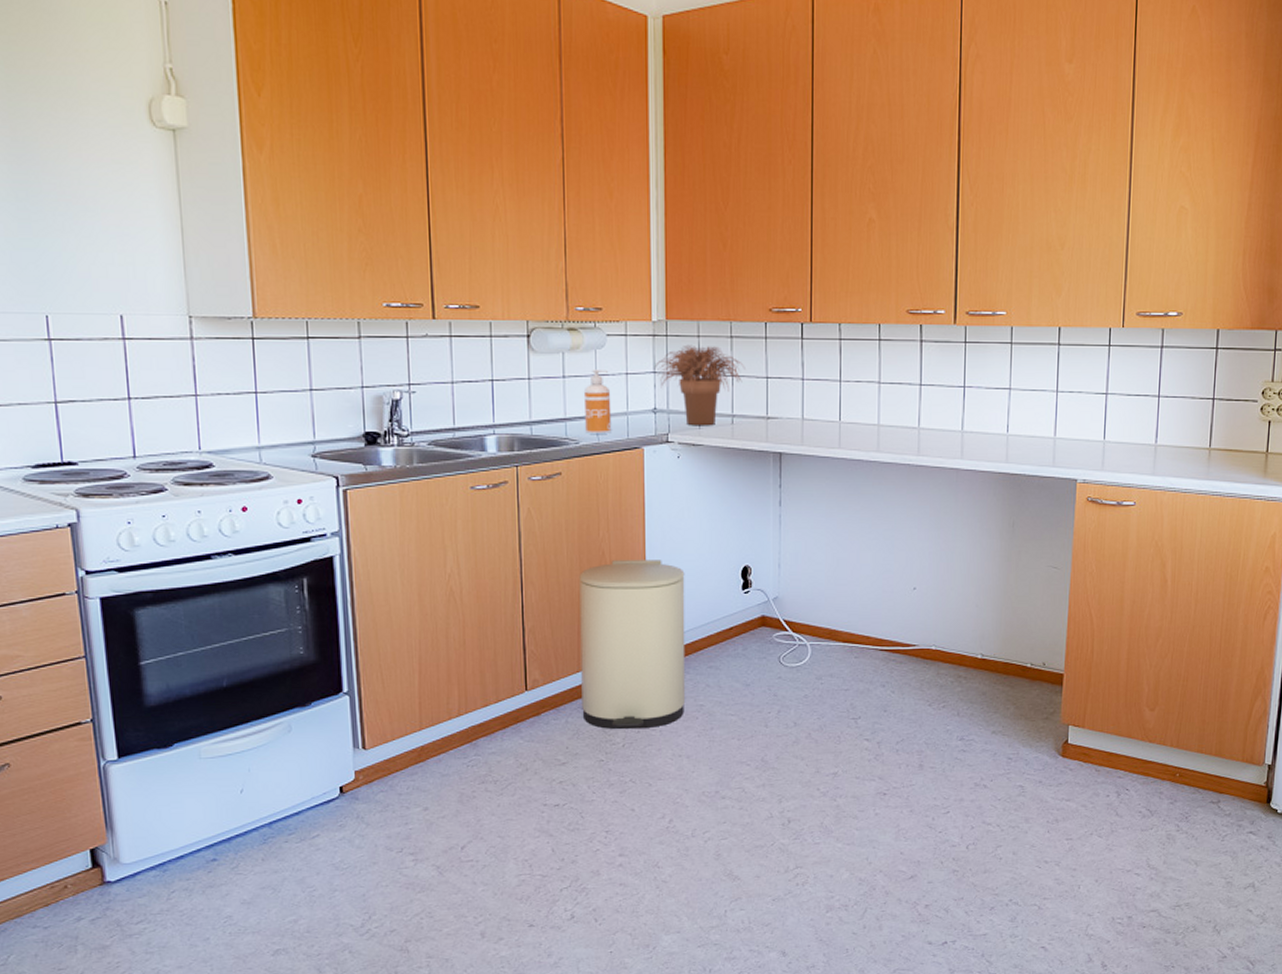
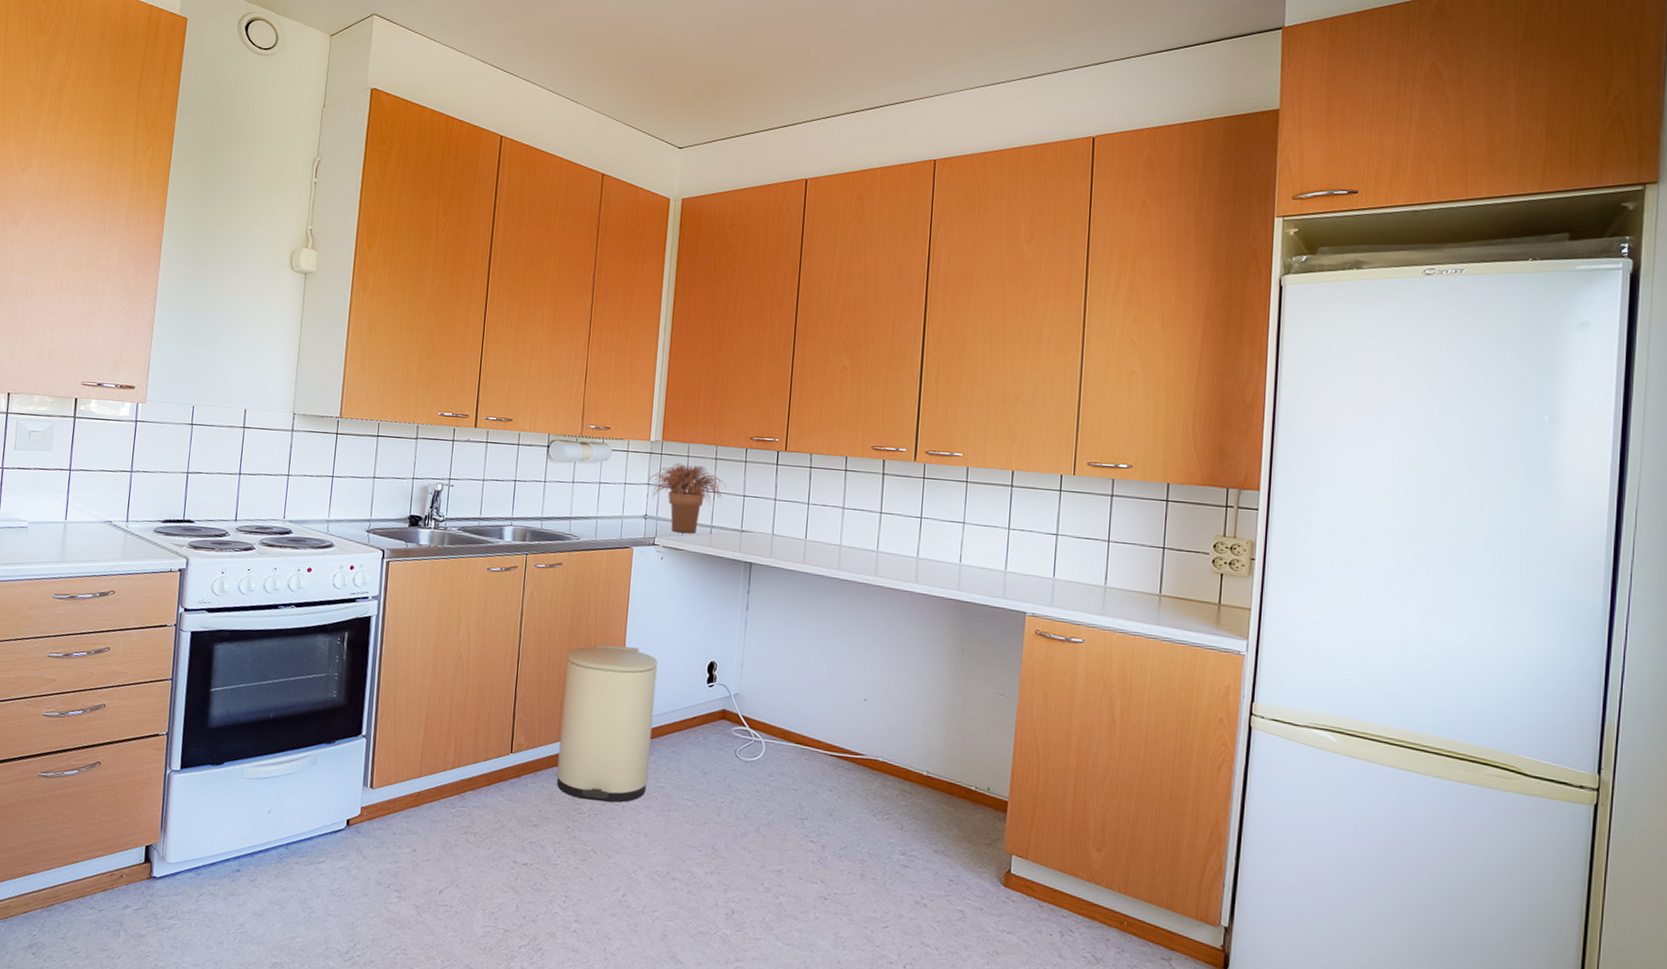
soap dispenser: present [583,369,612,434] -> none [586,478,611,533]

